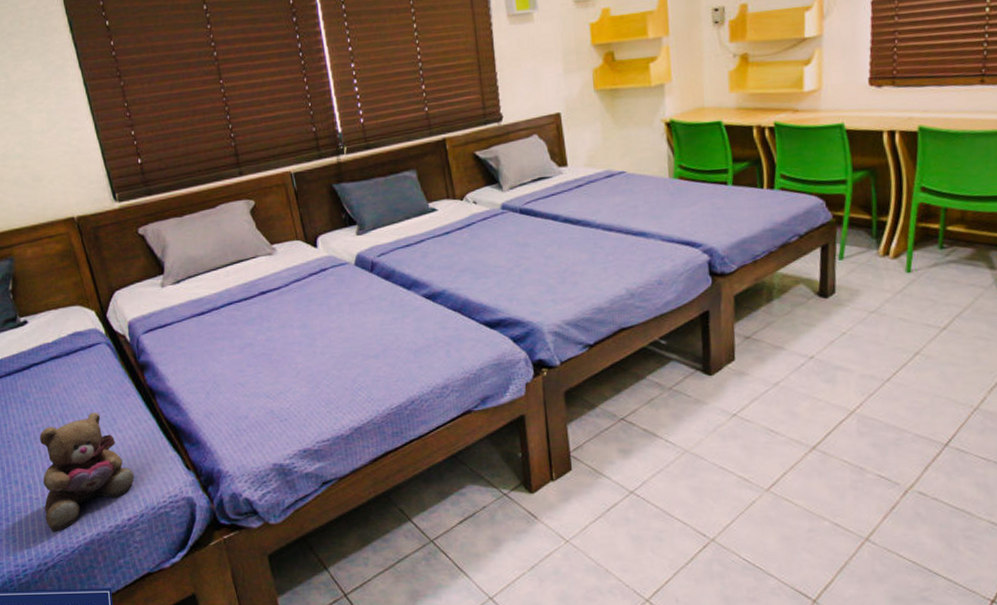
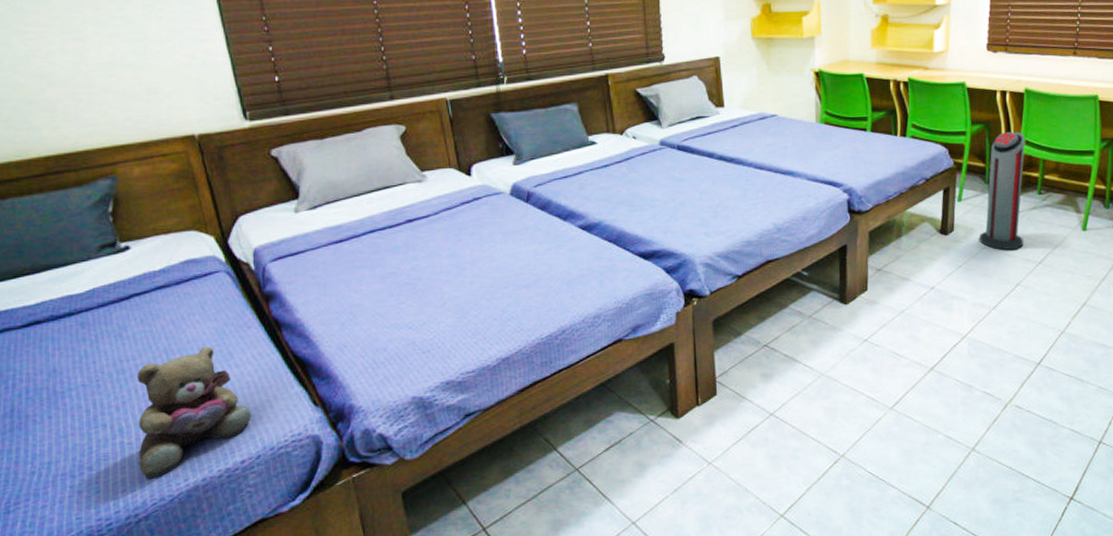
air purifier: none [866,177,923,315] -> present [979,131,1025,251]

